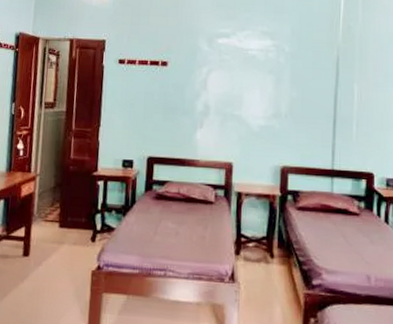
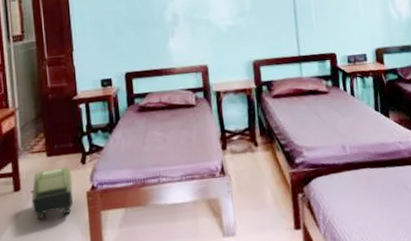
backpack: none [37,241,81,290] -> present [30,167,74,220]

